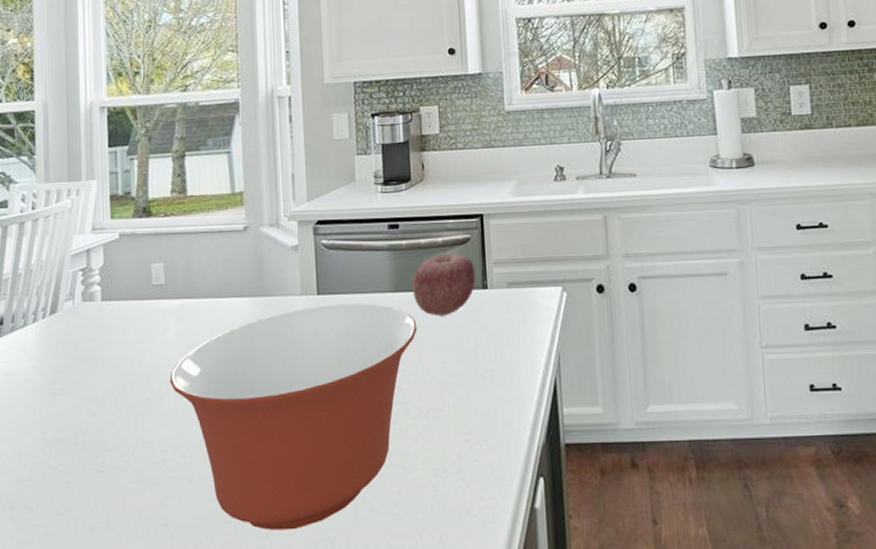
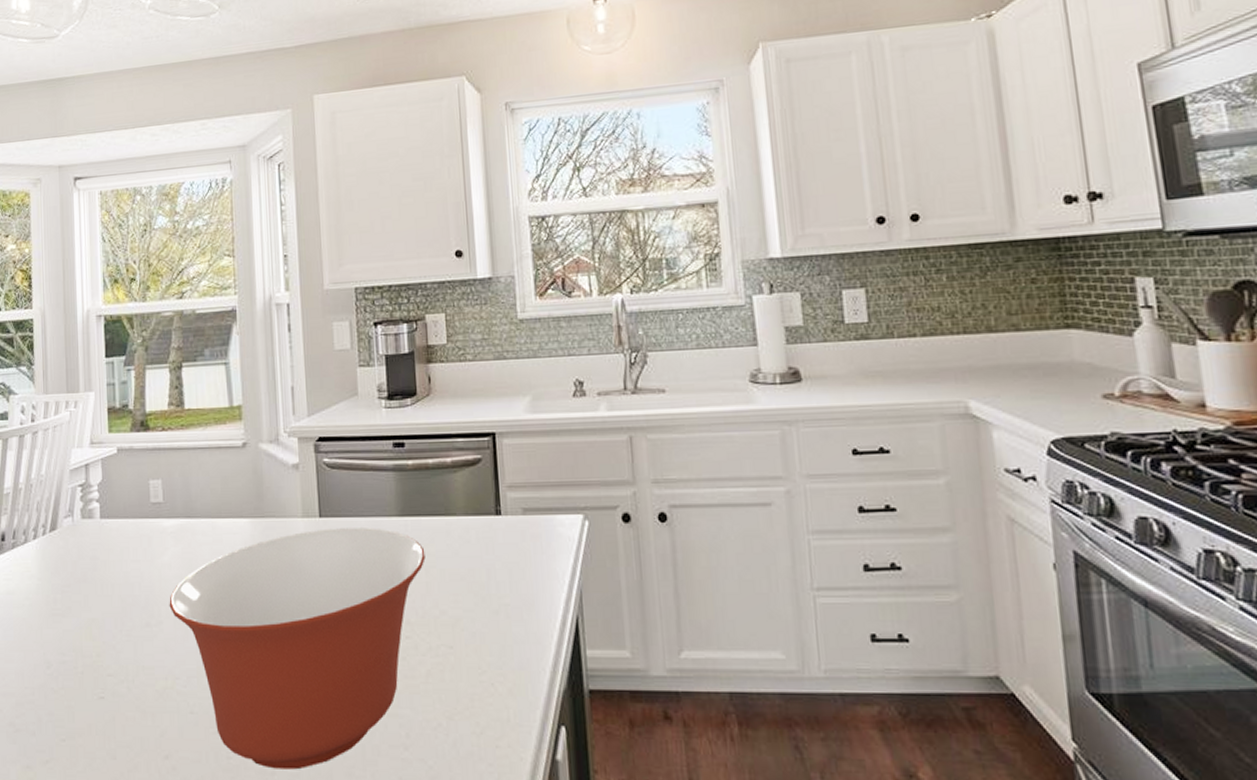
apple: present [412,253,476,316] -> none [419,475,488,543]

